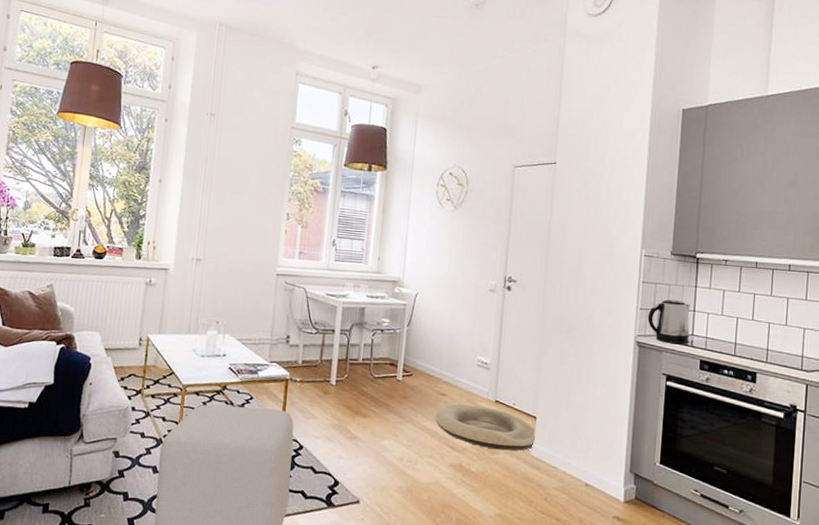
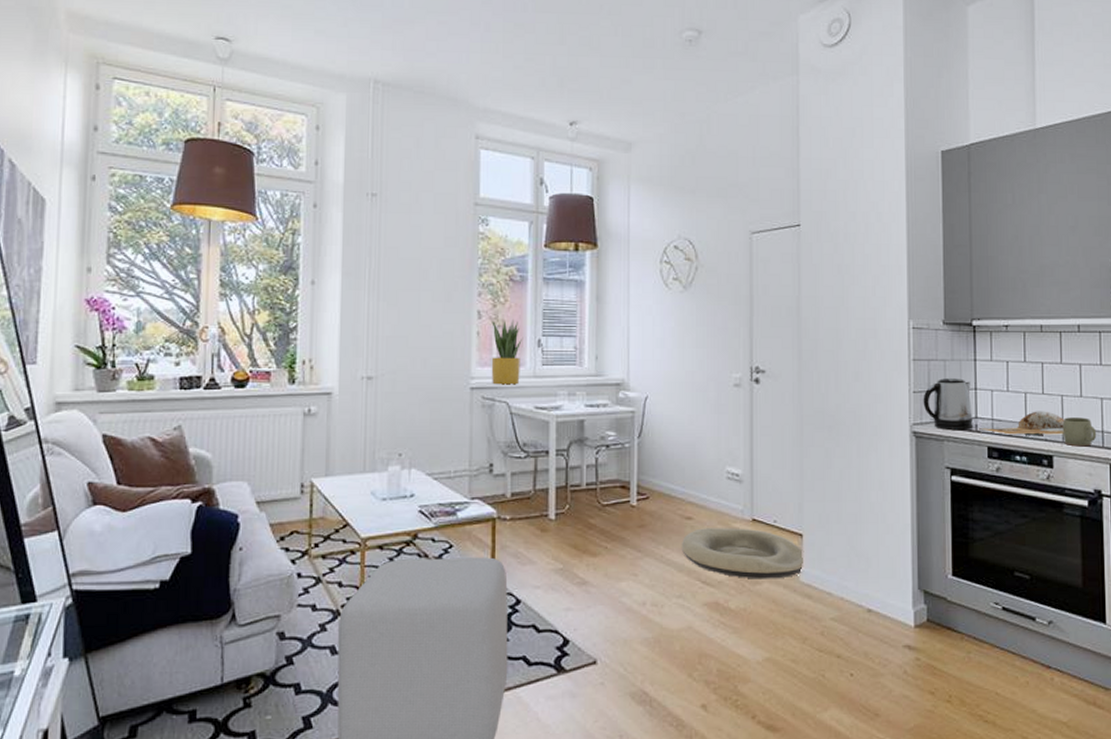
planter: none [293,221,322,275] -> present [491,318,523,385]
chopping board: none [694,334,770,356] -> present [979,411,1065,436]
mug: none [767,342,797,368] -> present [1062,417,1097,447]

